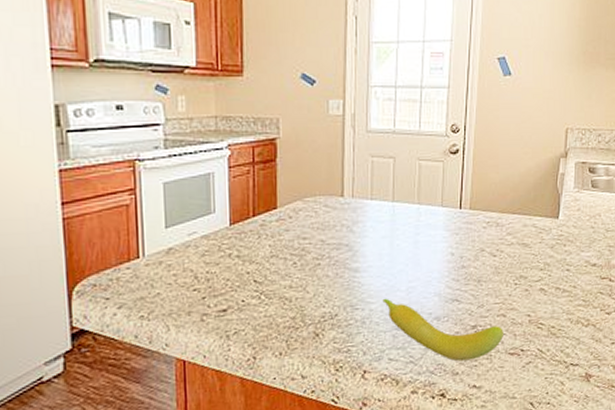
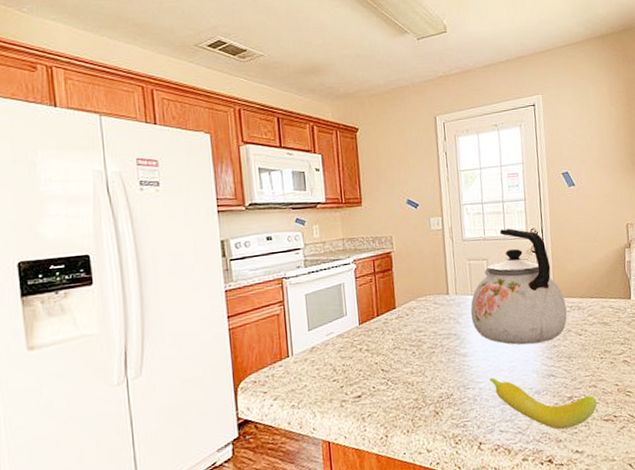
kettle: none [368,122,482,263] -> present [470,228,567,345]

